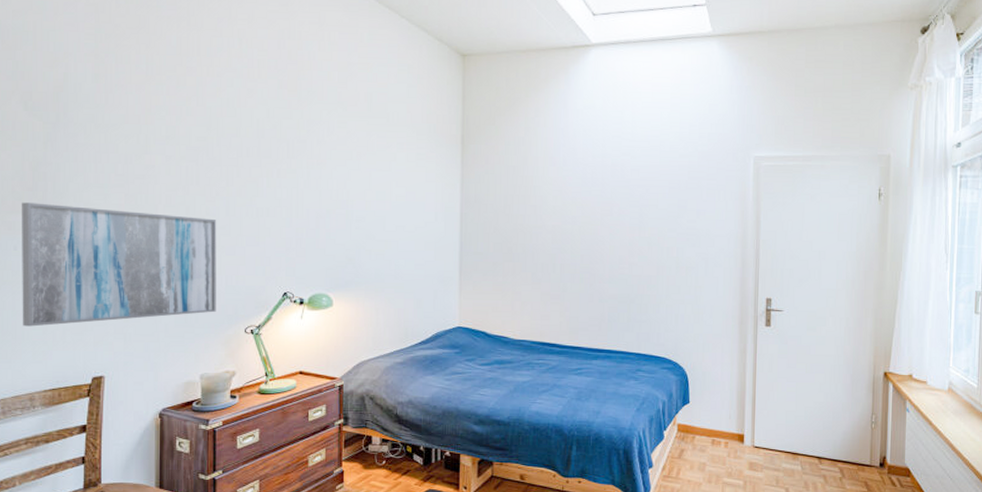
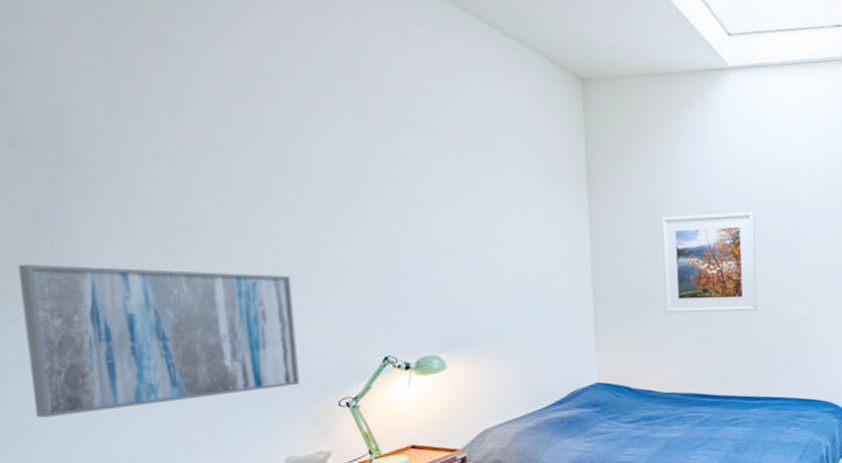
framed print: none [522,176,607,269] -> present [661,212,757,313]

